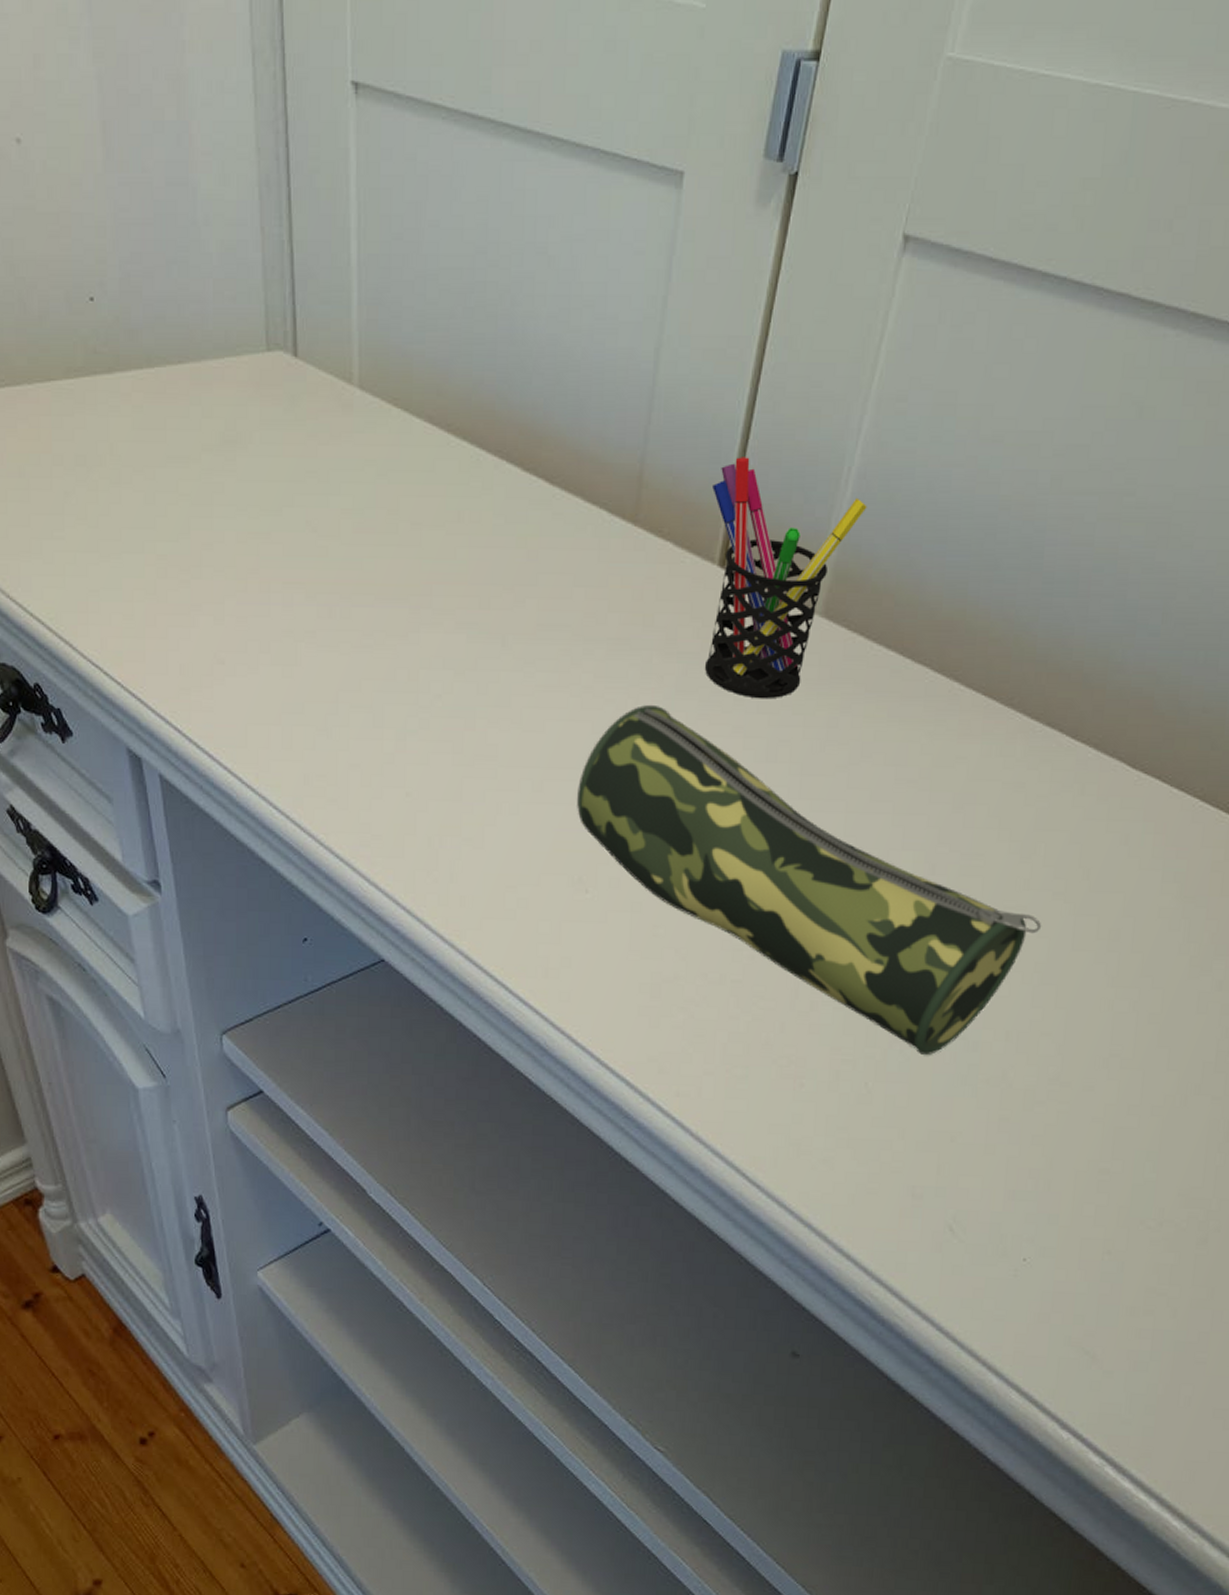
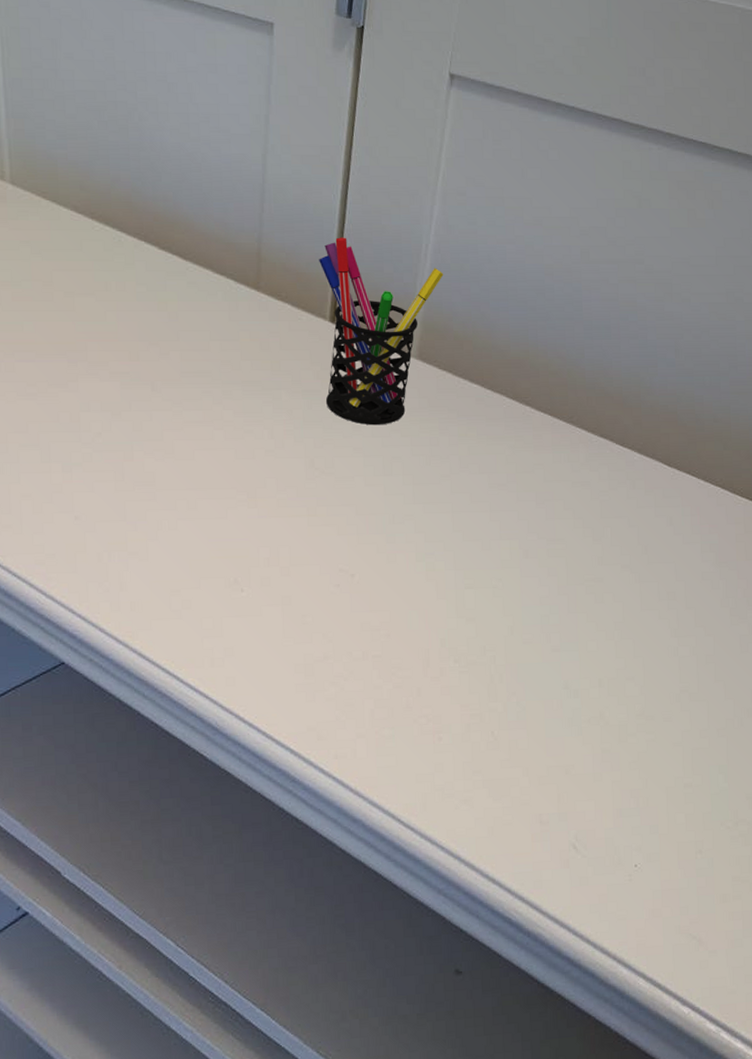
pencil case: present [577,704,1042,1055] -> none [227,433,616,704]

